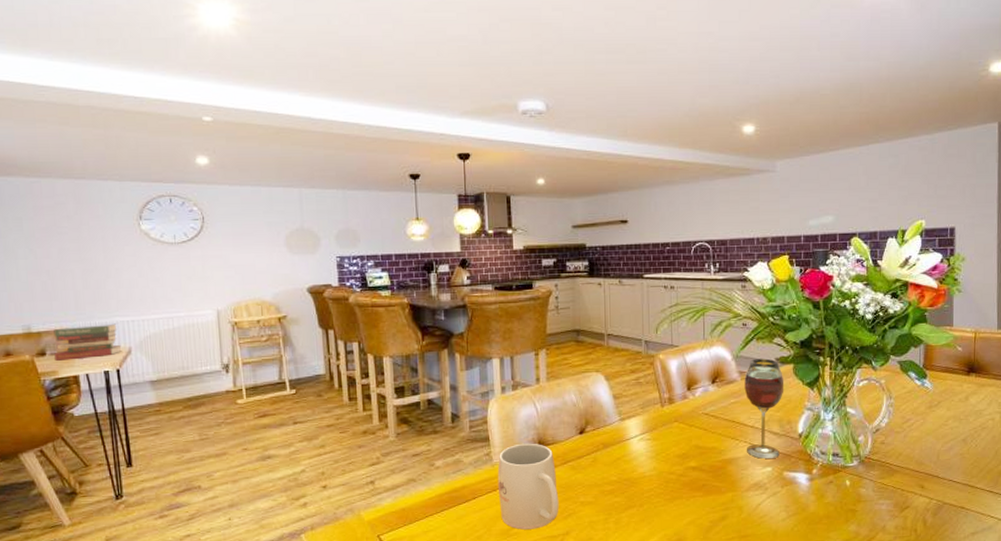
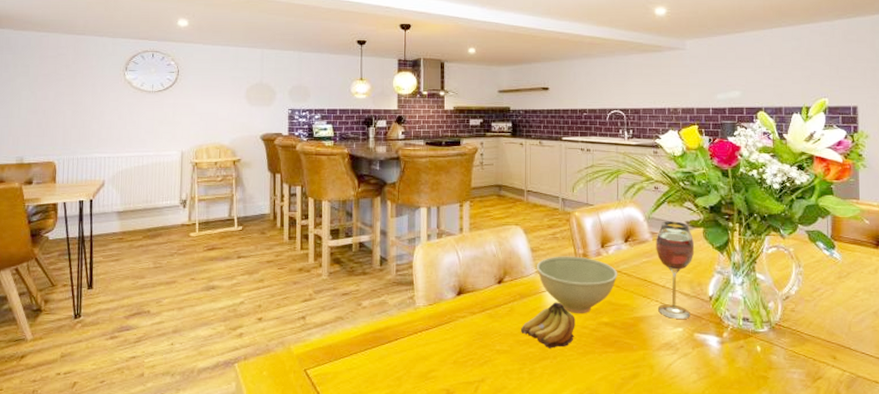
books: present [53,323,122,361] -> none [39,159,97,189]
mug: present [497,443,559,530] -> none [419,289,476,374]
fruit: none [604,449,662,497] -> present [520,302,575,349]
bowl: none [619,401,705,461] -> present [536,256,618,314]

